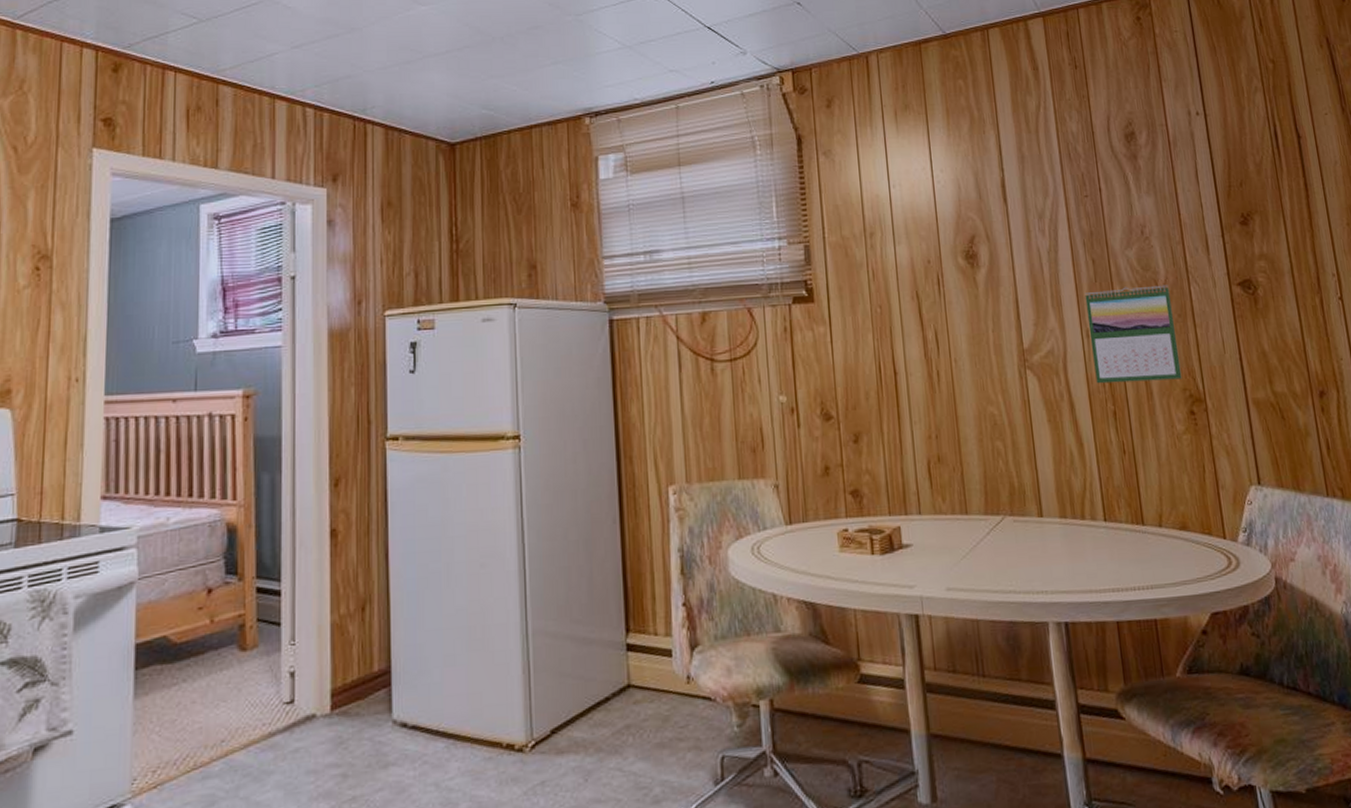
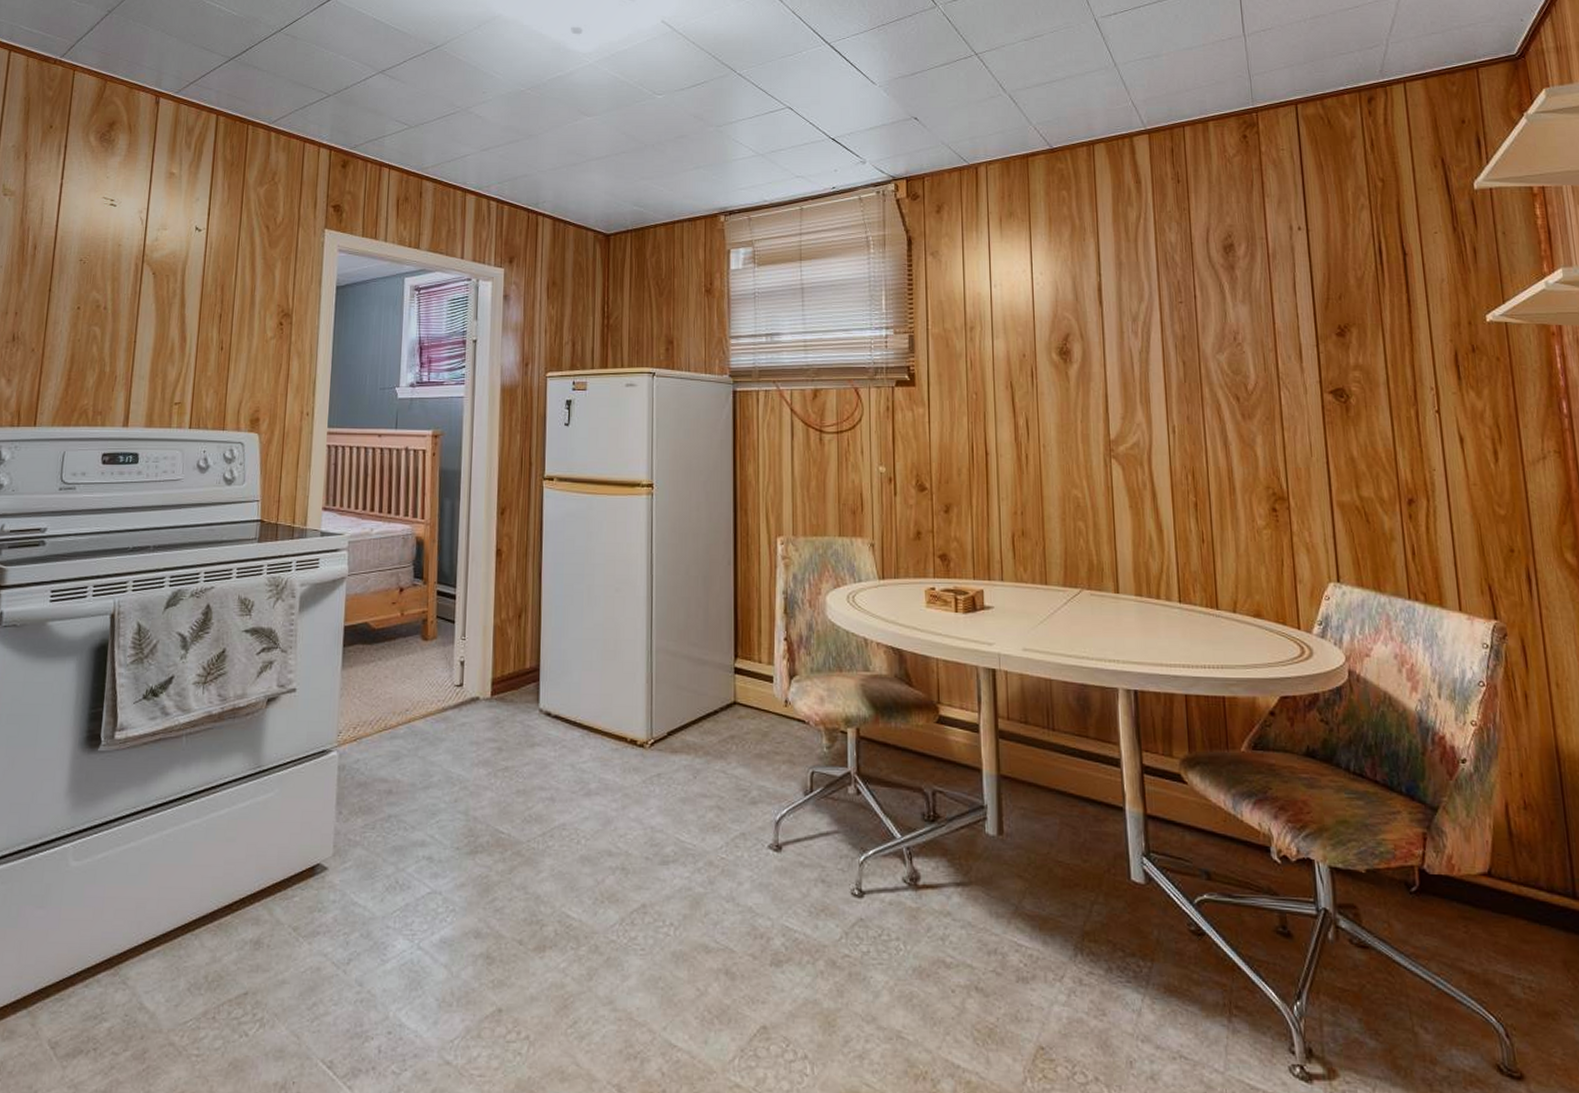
calendar: present [1084,285,1182,384] -> none [1173,388,1266,478]

